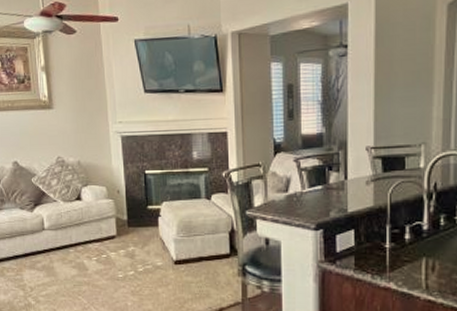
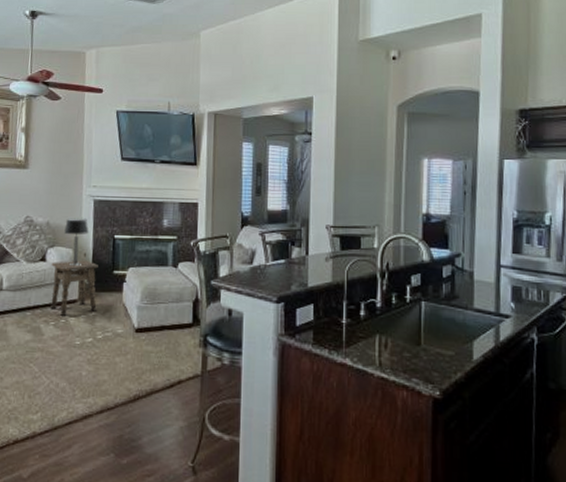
side table: none [87,197,135,253] -> present [50,260,98,317]
table lamp: none [96,155,120,204] -> present [64,218,89,267]

